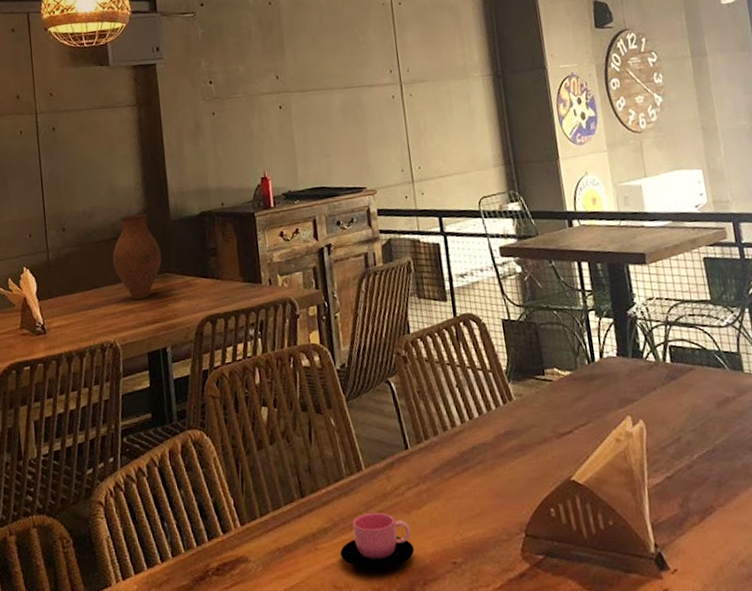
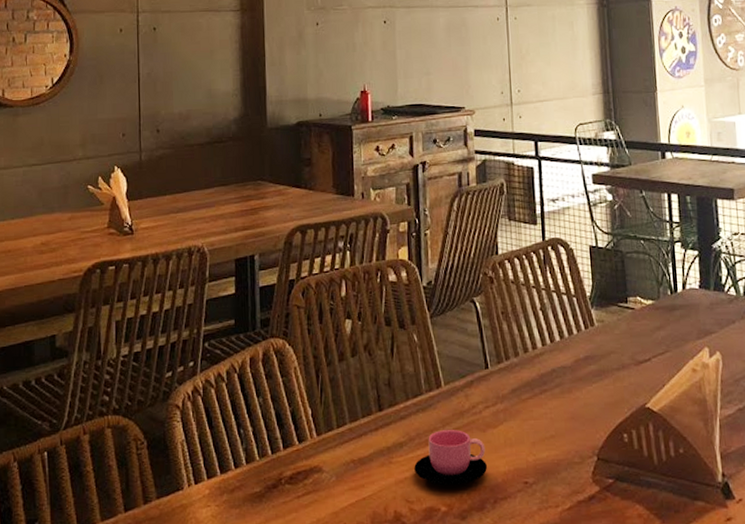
vase: present [112,214,162,301] -> none [205,120,256,206]

